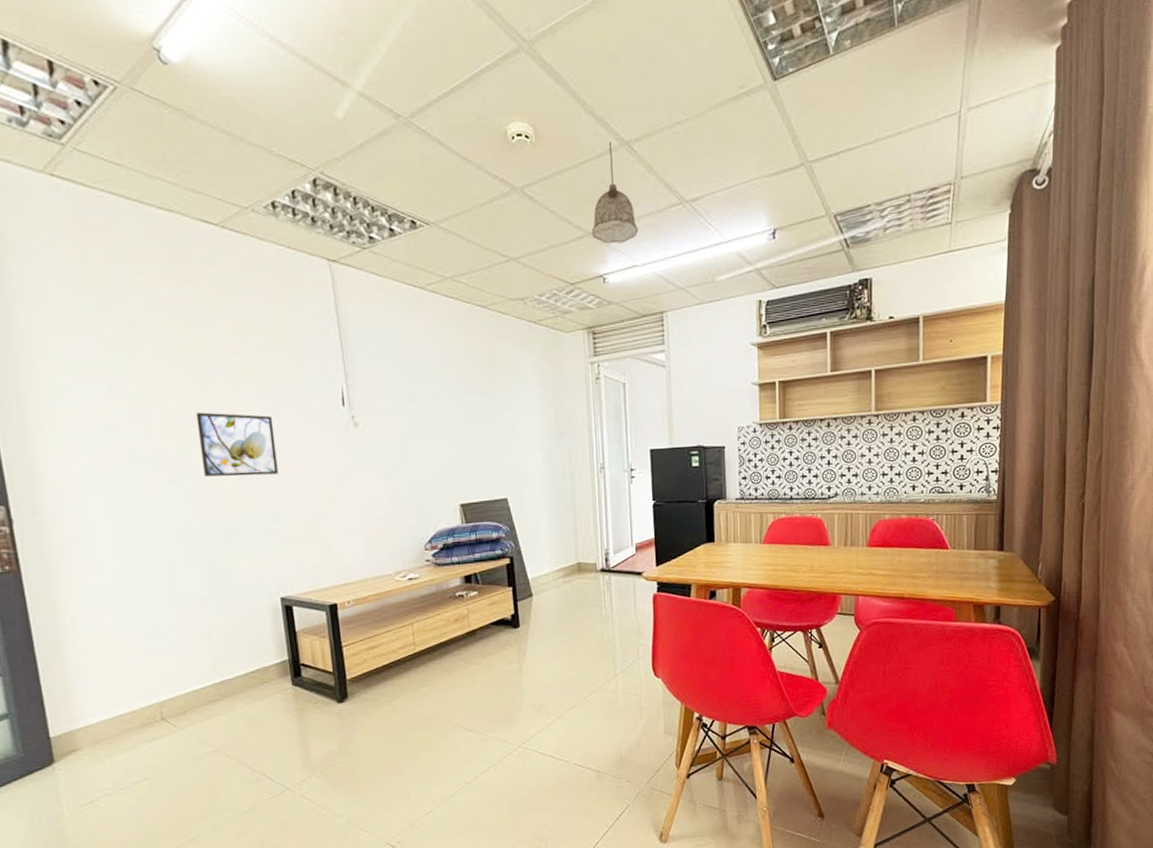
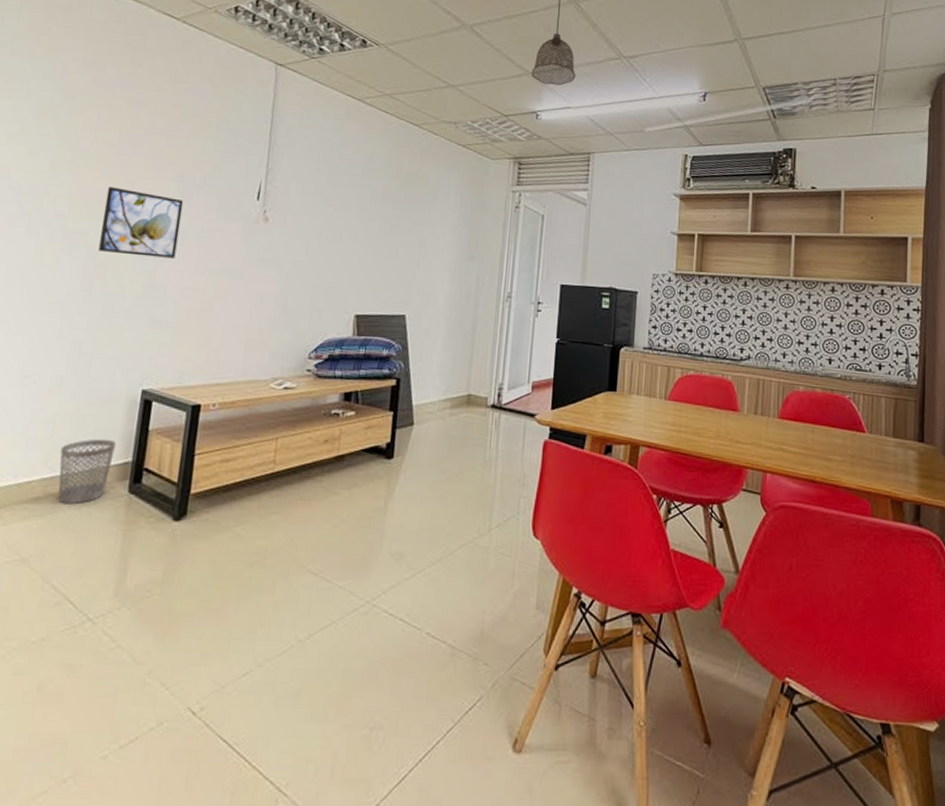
wastebasket: none [223,643,272,702] -> present [57,438,116,505]

